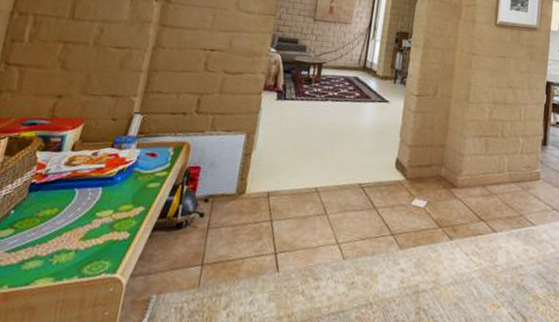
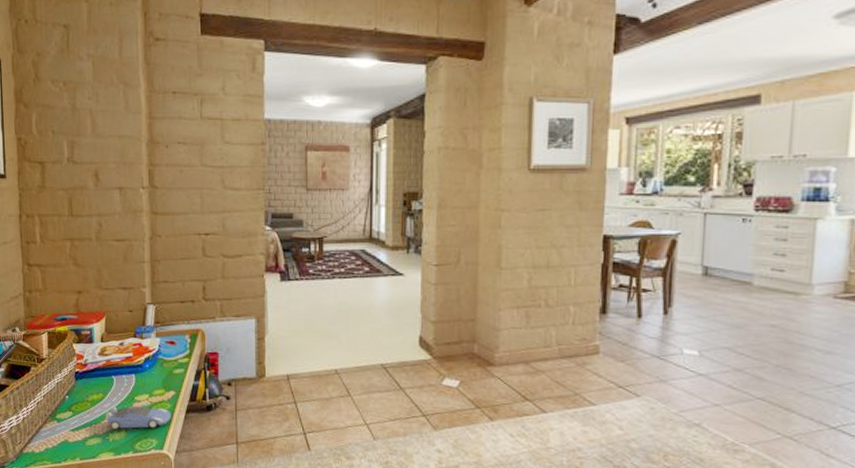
toy car: none [53,223,135,251] -> present [105,406,171,430]

